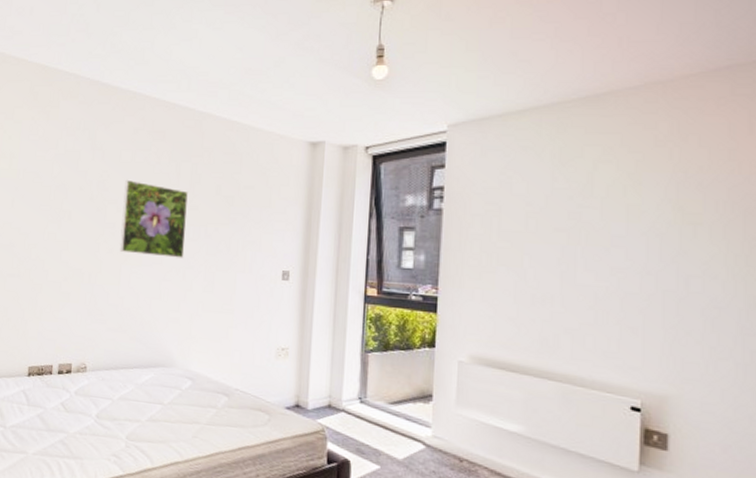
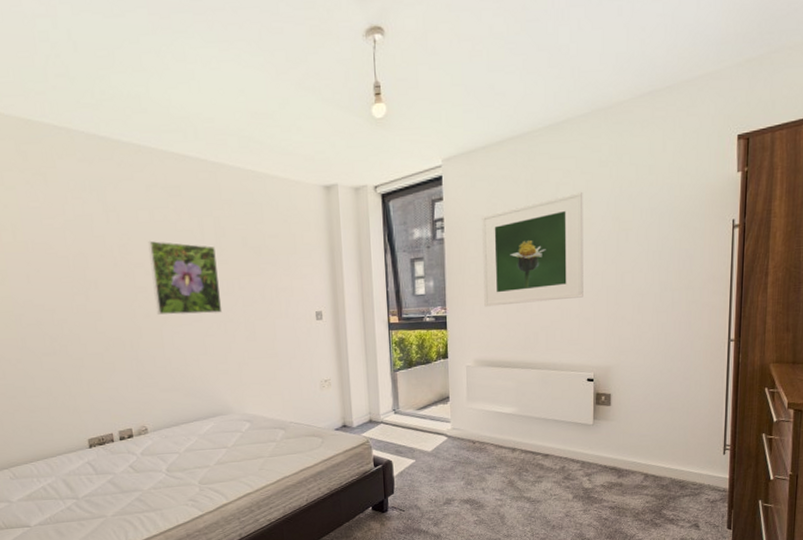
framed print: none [488,172,631,300] -> present [481,191,583,307]

